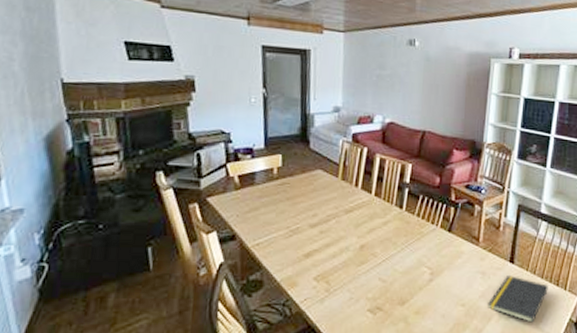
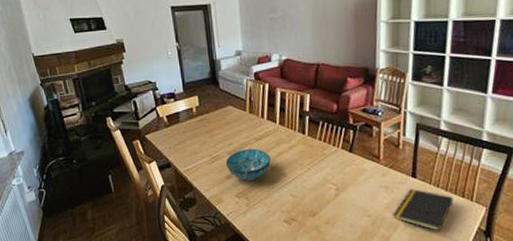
decorative bowl: none [306,221,361,260] -> present [225,148,271,180]

